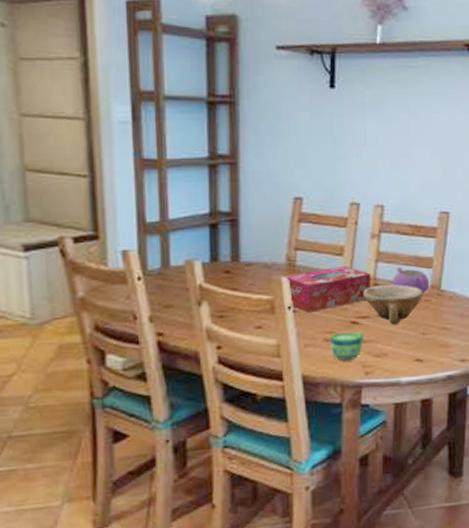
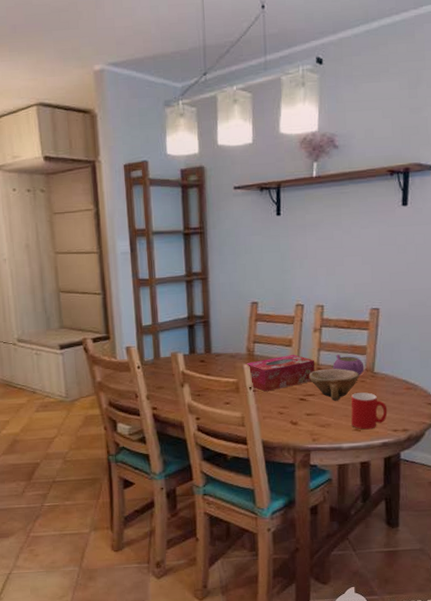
cup: present [330,331,365,362] -> none [283,406,311,430]
cup: none [412,314,455,360] -> present [351,392,388,430]

